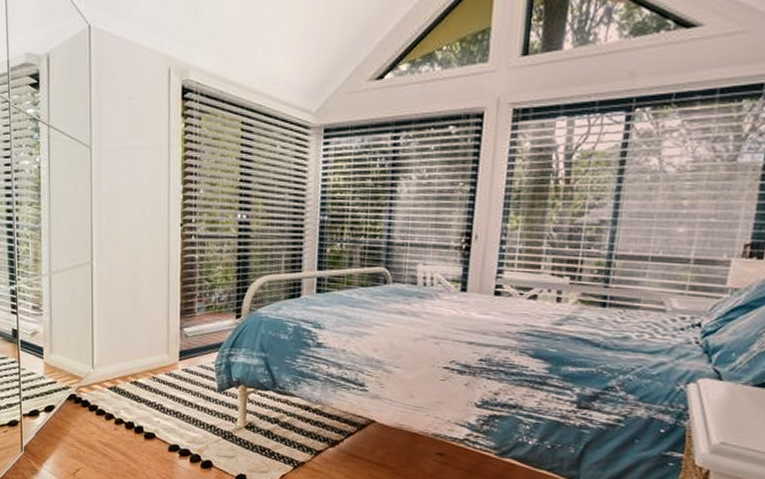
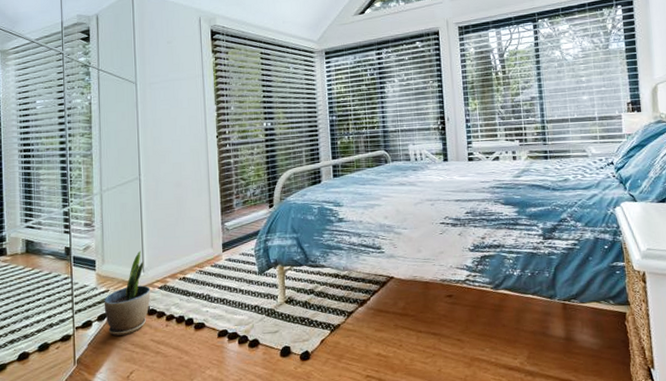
potted plant: none [51,344,100,432] -> present [104,250,151,337]

